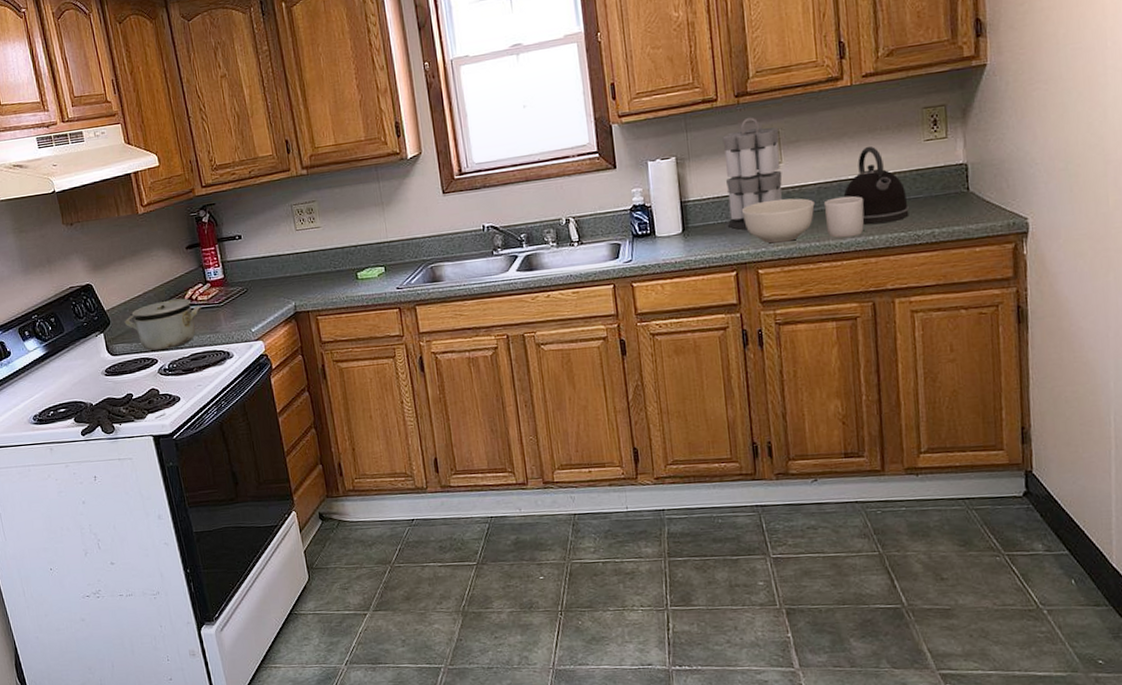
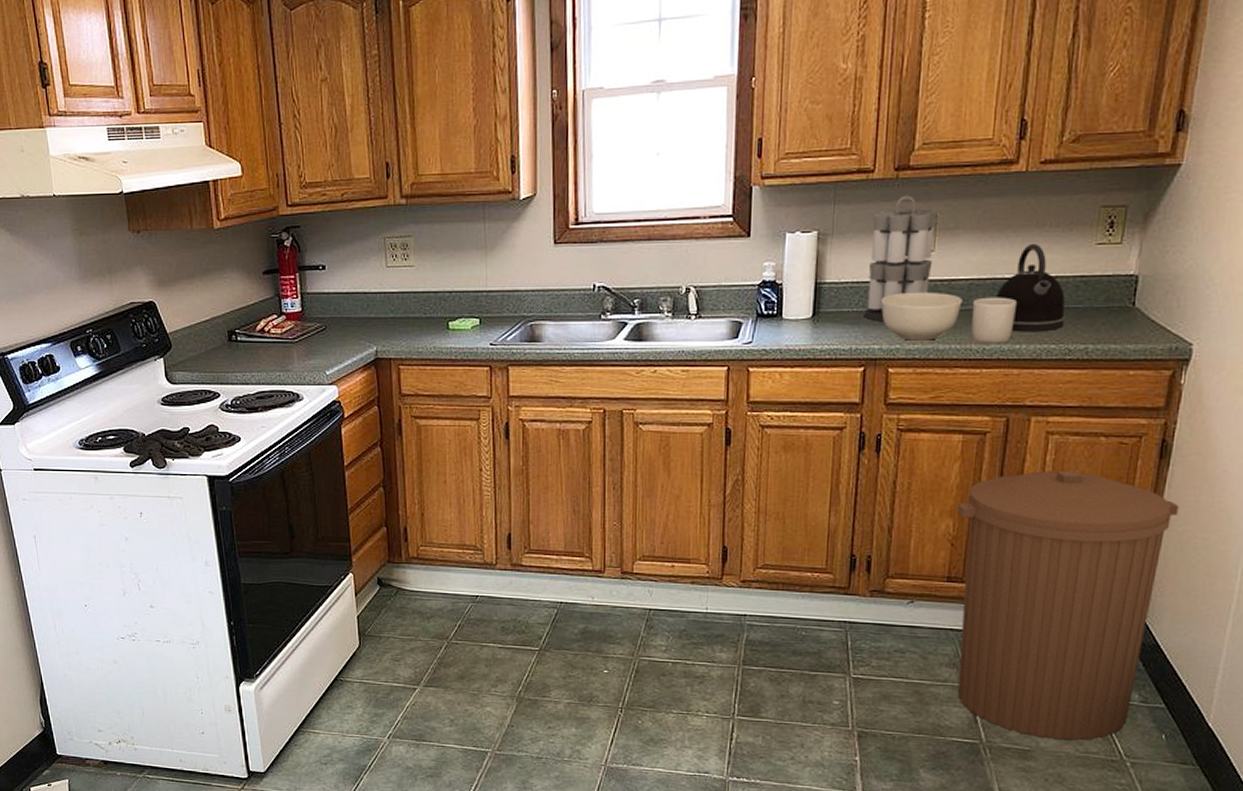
saucepan: present [124,298,202,351] -> none [187,329,274,384]
trash can: none [841,342,1045,596] -> present [956,470,1179,741]

